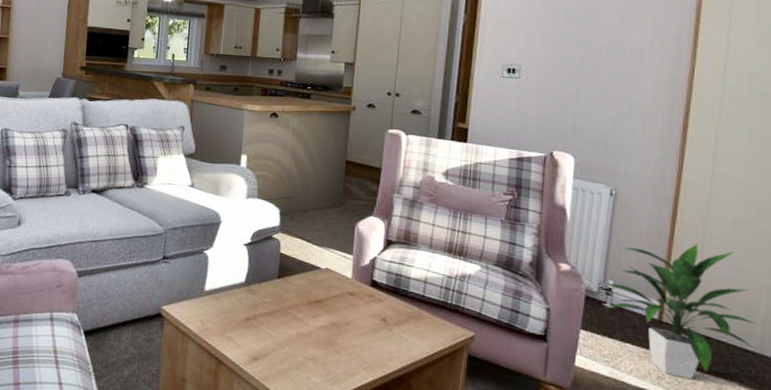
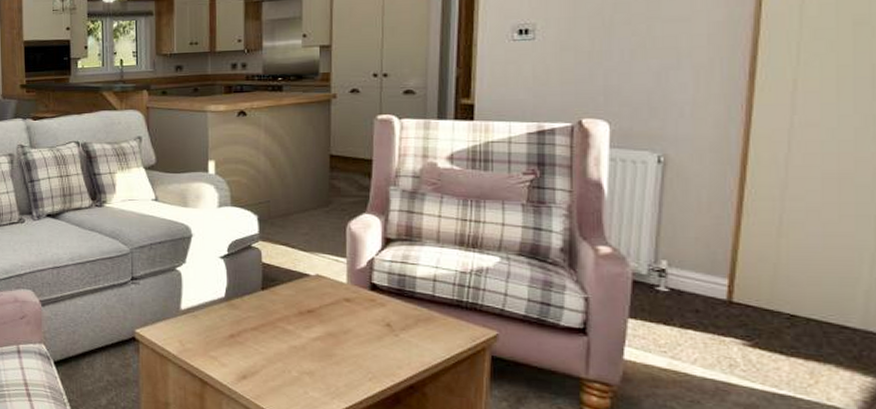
indoor plant: present [600,243,757,380] -> none [650,208,858,366]

